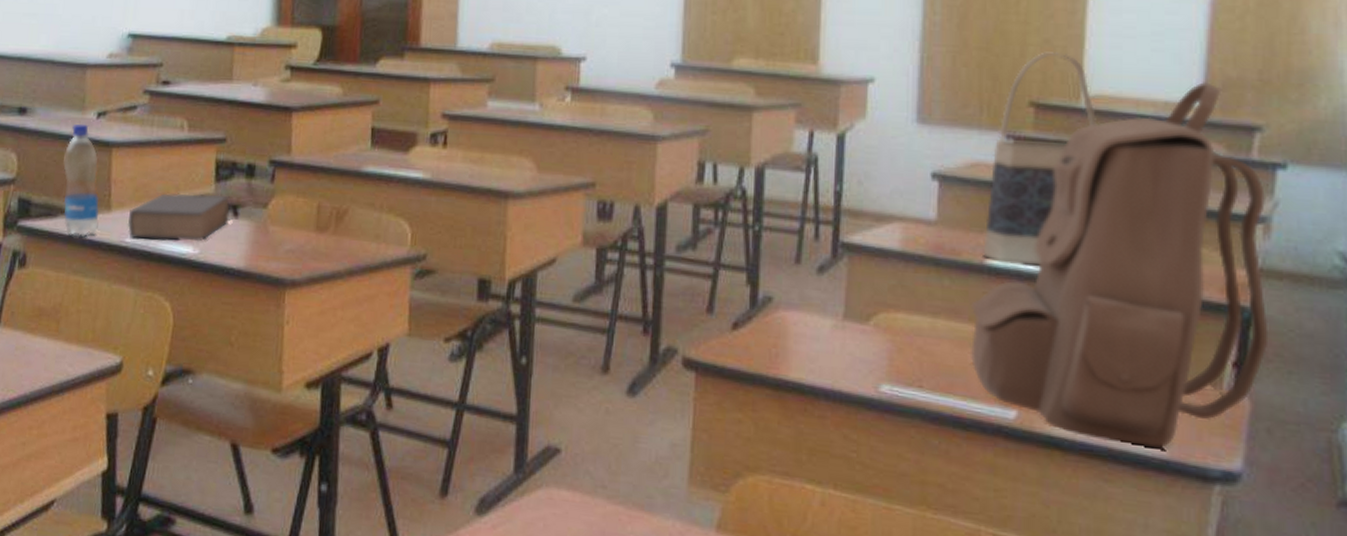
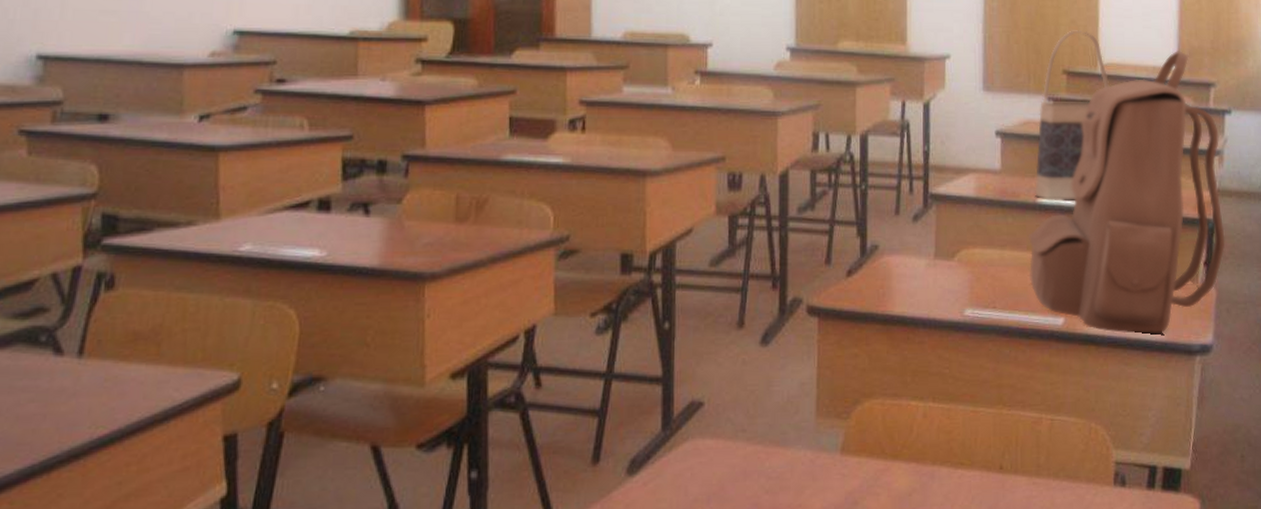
bottle: present [63,123,99,236] -> none [158,128,206,249]
book: present [127,193,230,242] -> none [240,193,361,246]

